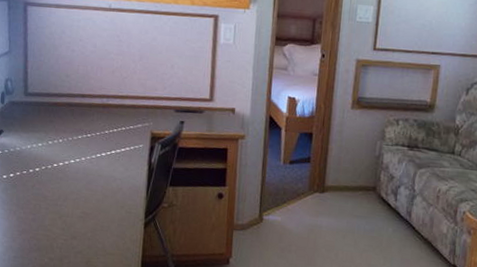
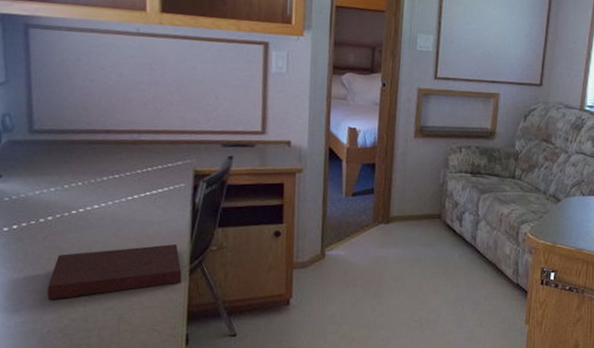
notebook: none [33,198,138,241] -> present [47,243,182,300]

